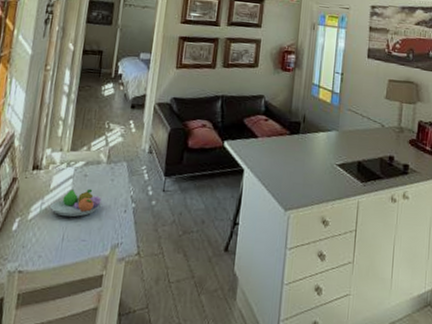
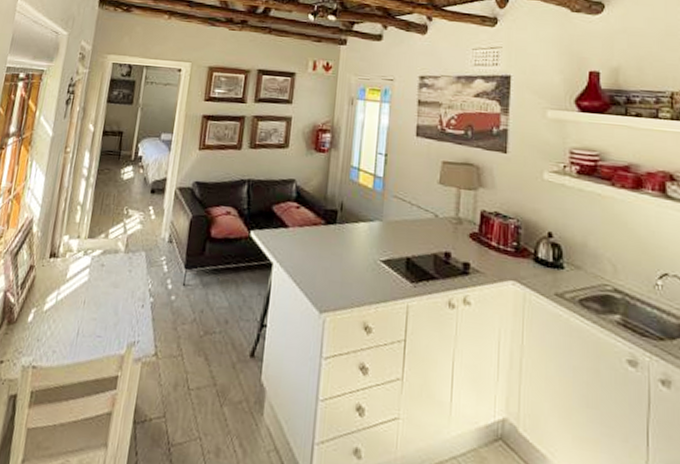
fruit bowl: present [49,188,102,217] -> none [65,279,119,310]

